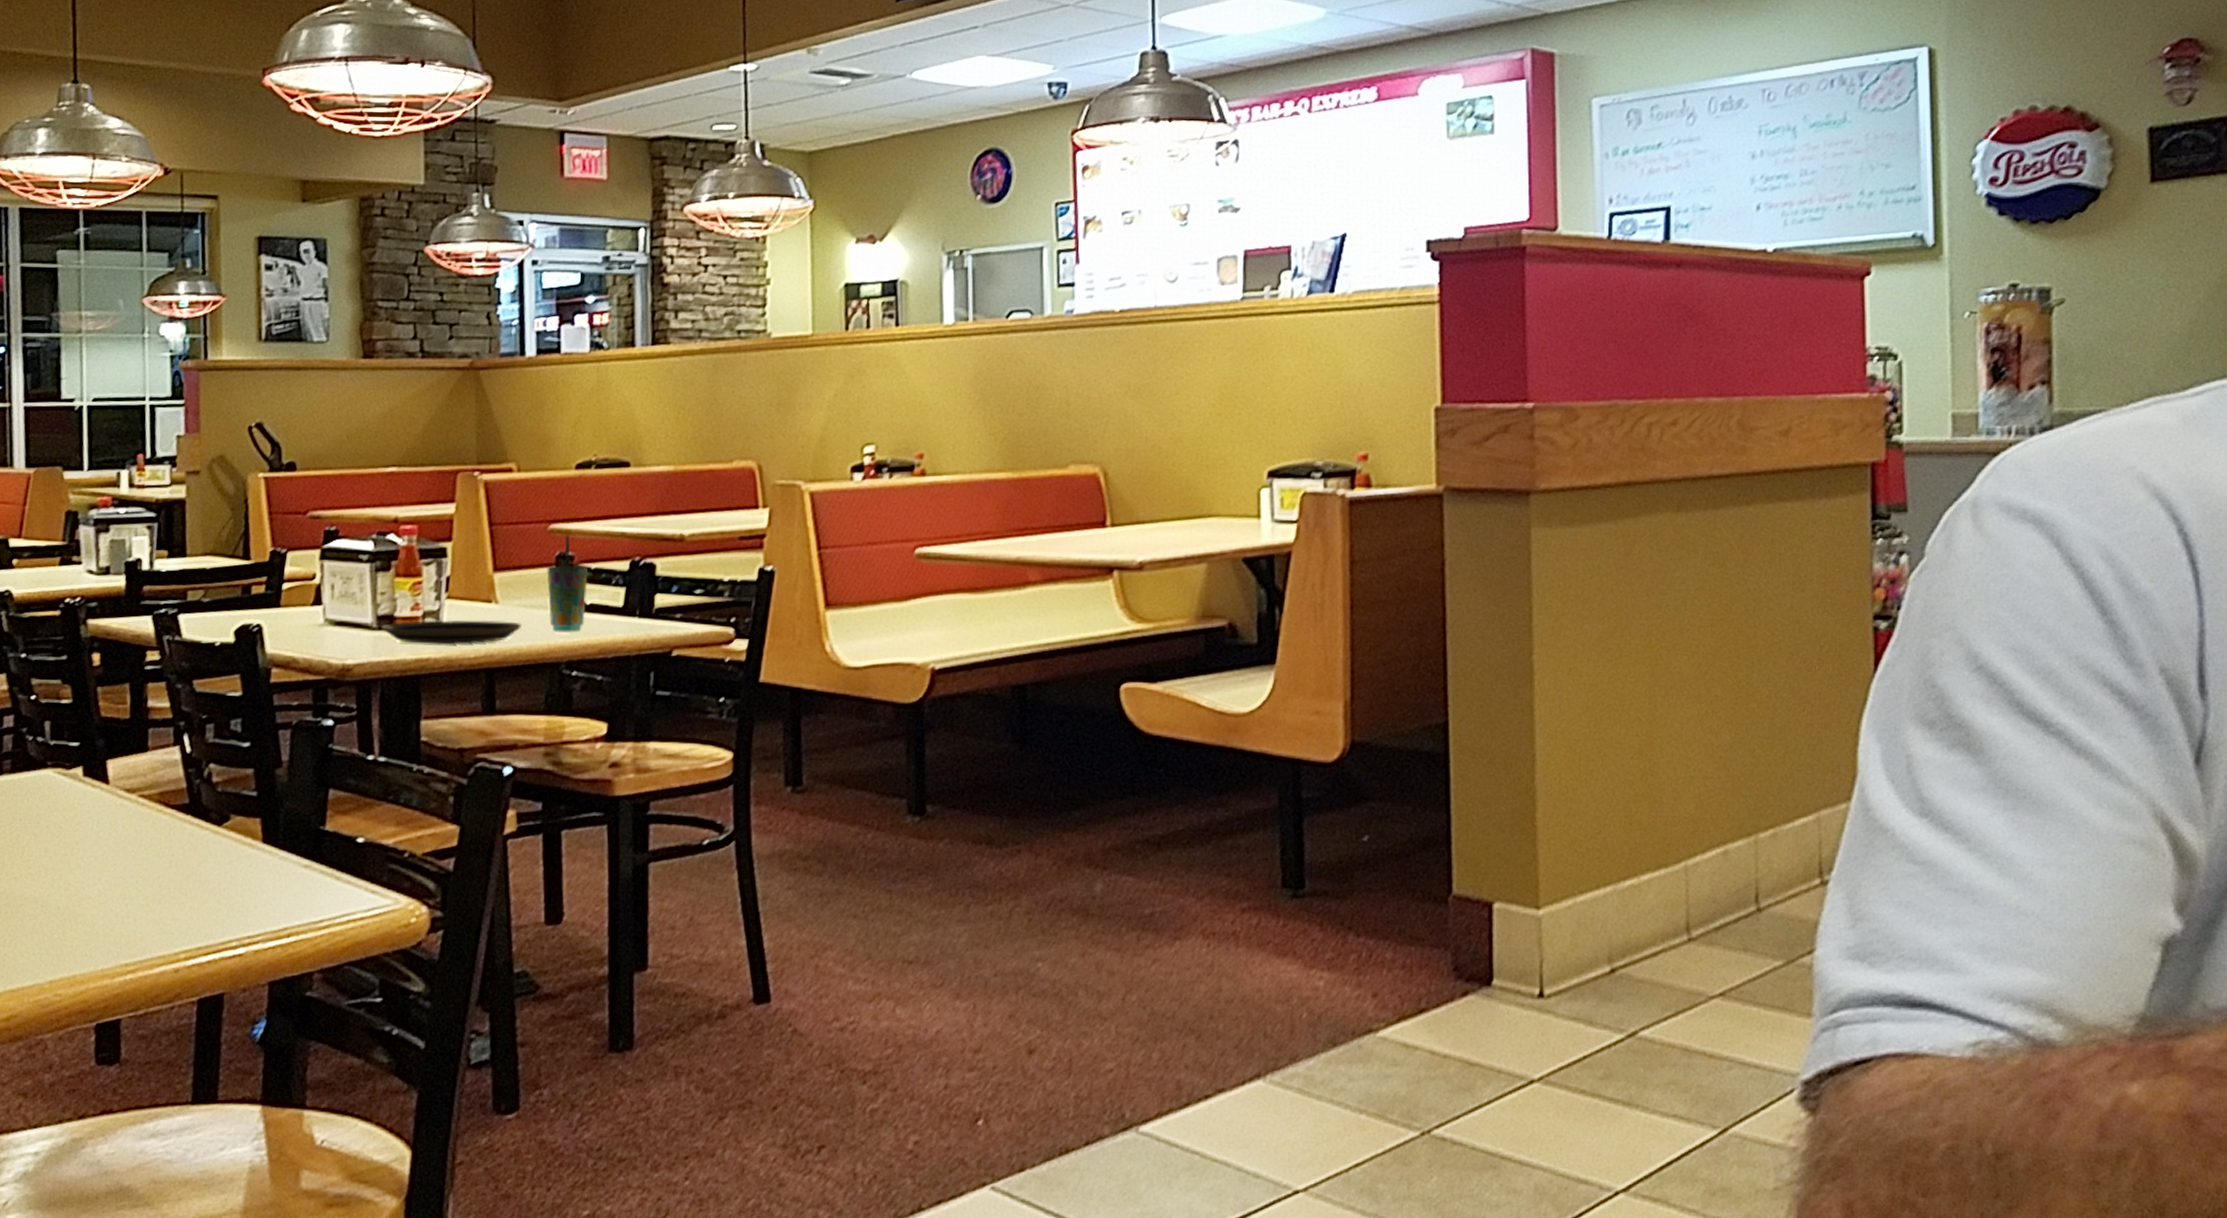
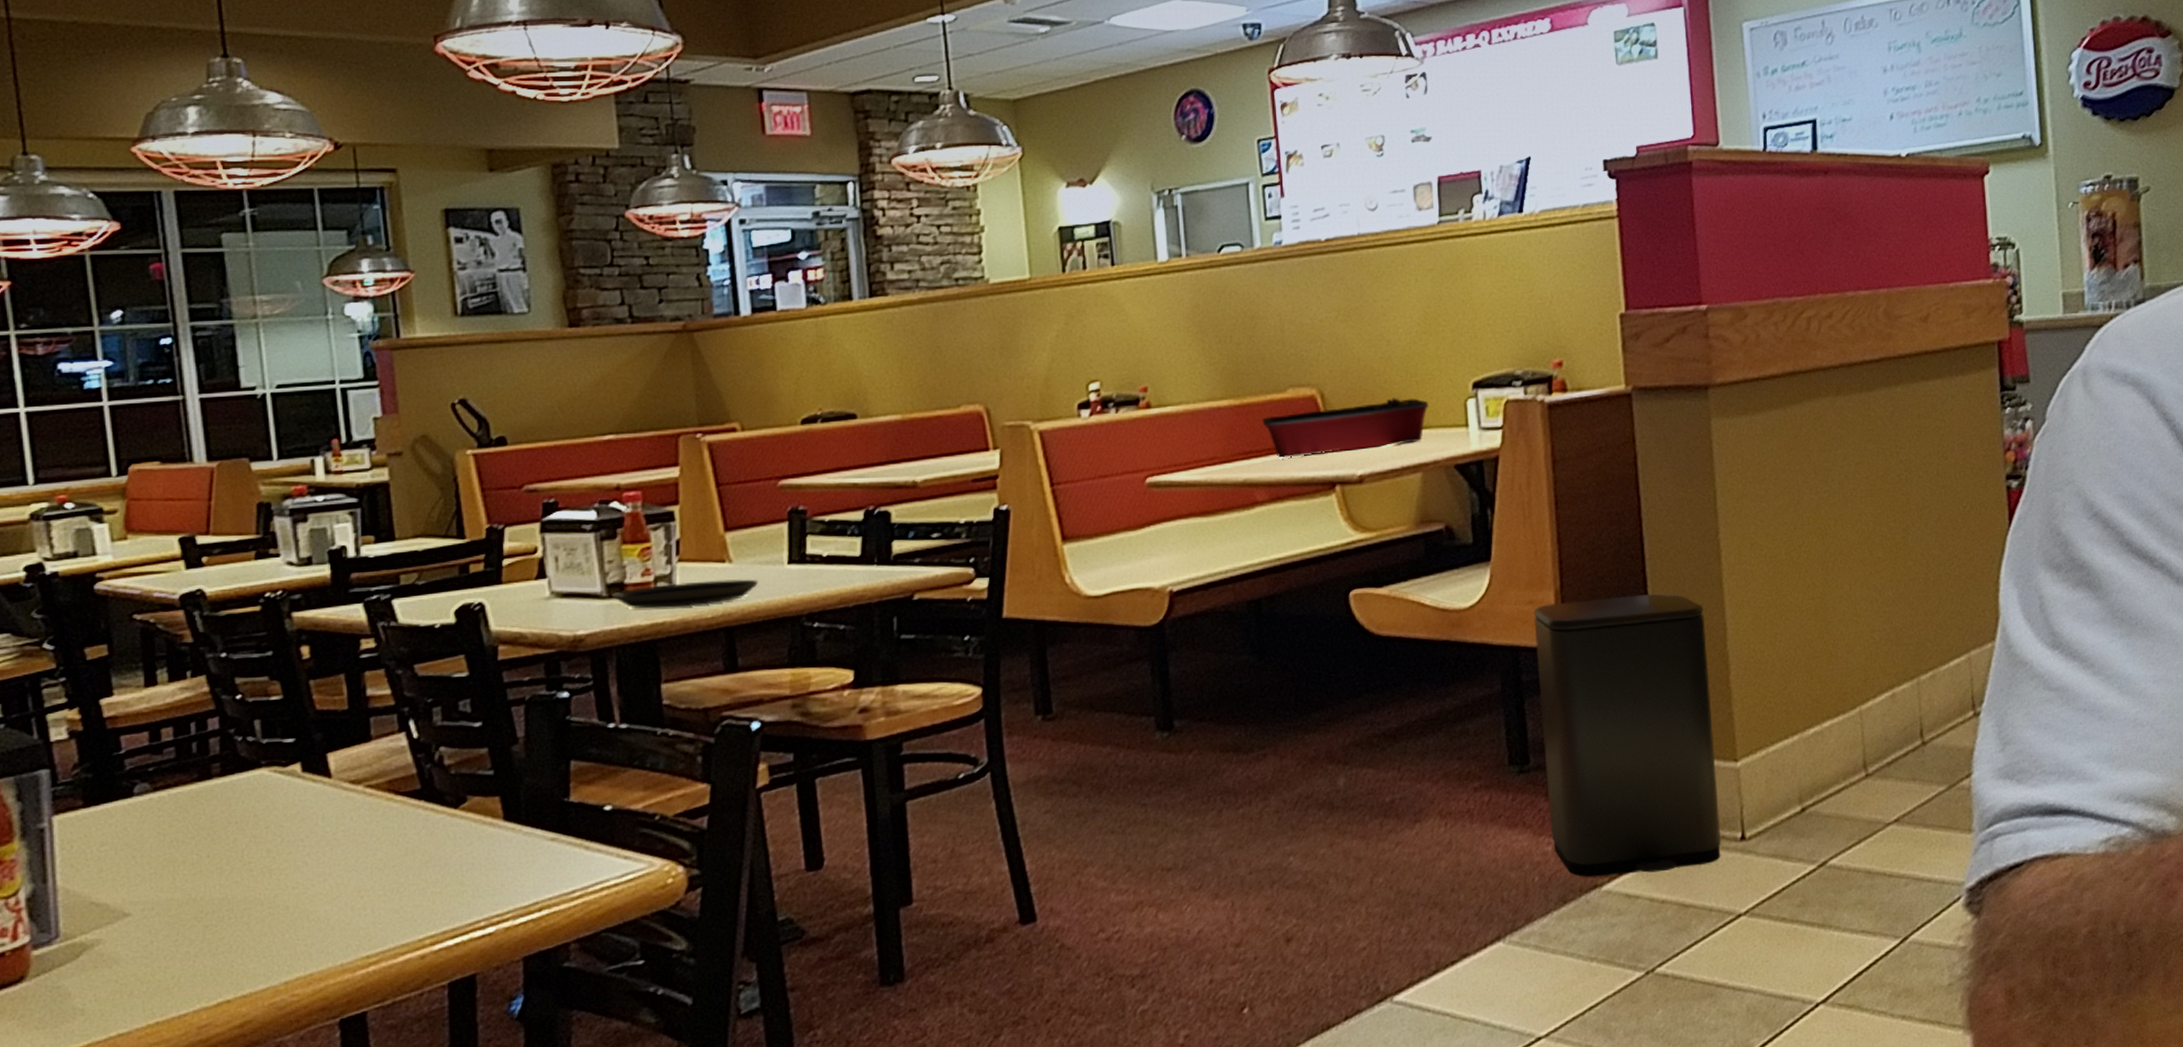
cup: present [547,535,588,633] -> none [780,489,823,586]
tray: none [1040,482,1219,538] -> present [1262,398,1429,458]
pedal bin: none [1319,714,1516,1023] -> present [1533,592,1722,878]

